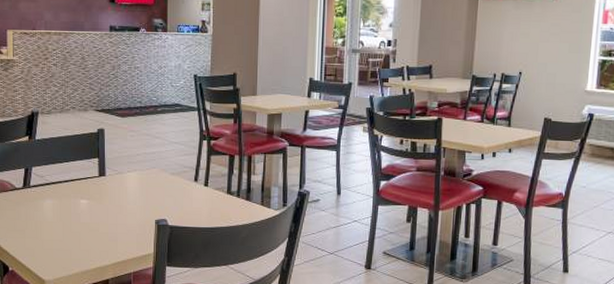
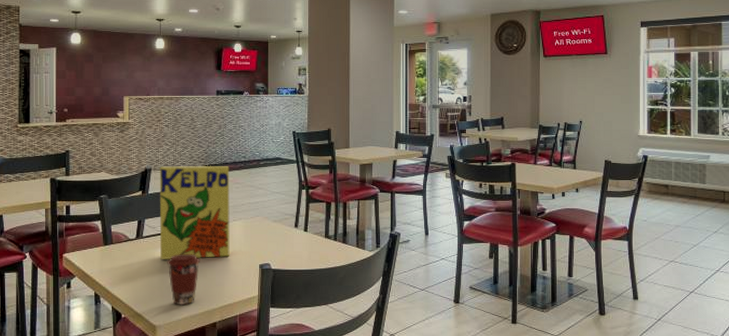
cereal box: none [47,110,124,211] -> present [159,165,230,259]
coffee cup: none [56,206,92,261] -> present [167,254,201,306]

